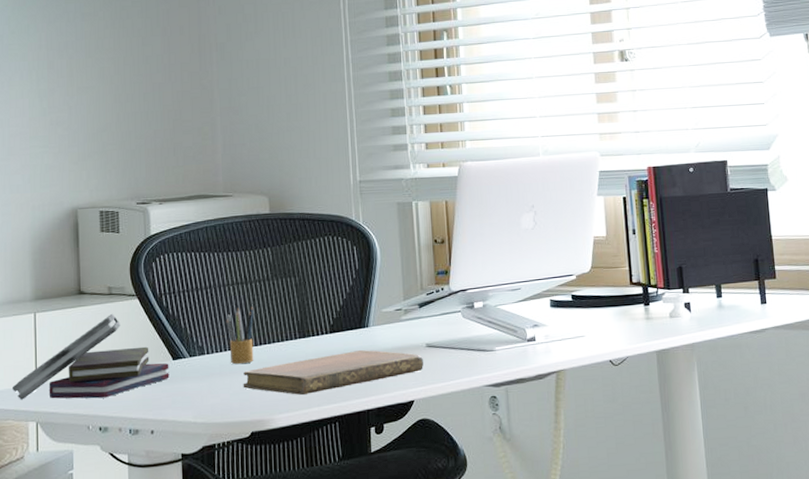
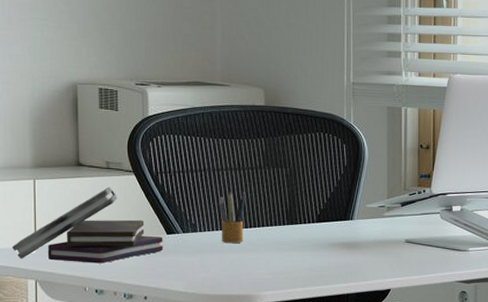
notebook: present [243,350,423,395] -> none [232,240,401,276]

